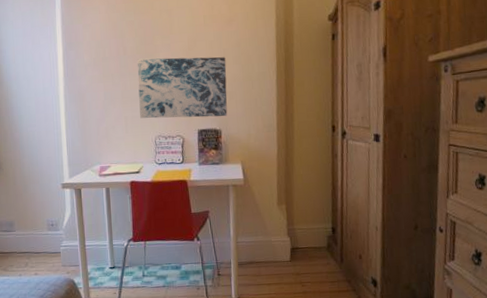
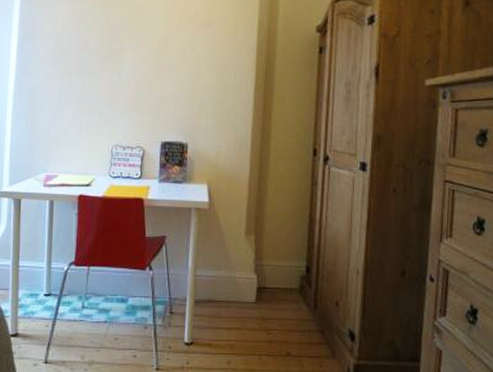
wall art: present [137,57,228,119] -> none [97,57,199,129]

